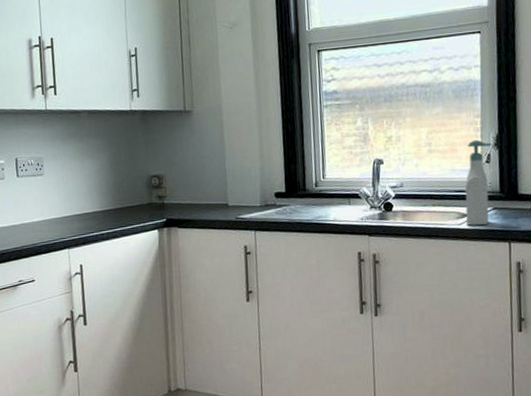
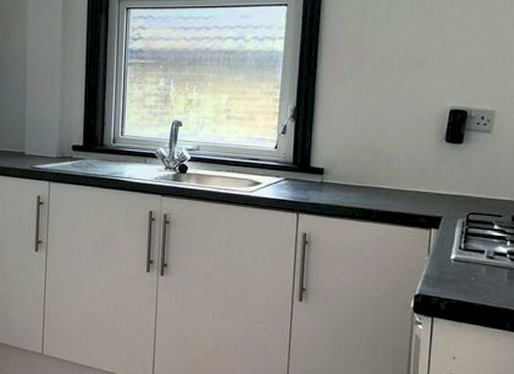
soap bottle: present [465,139,492,226] -> none [257,110,289,195]

